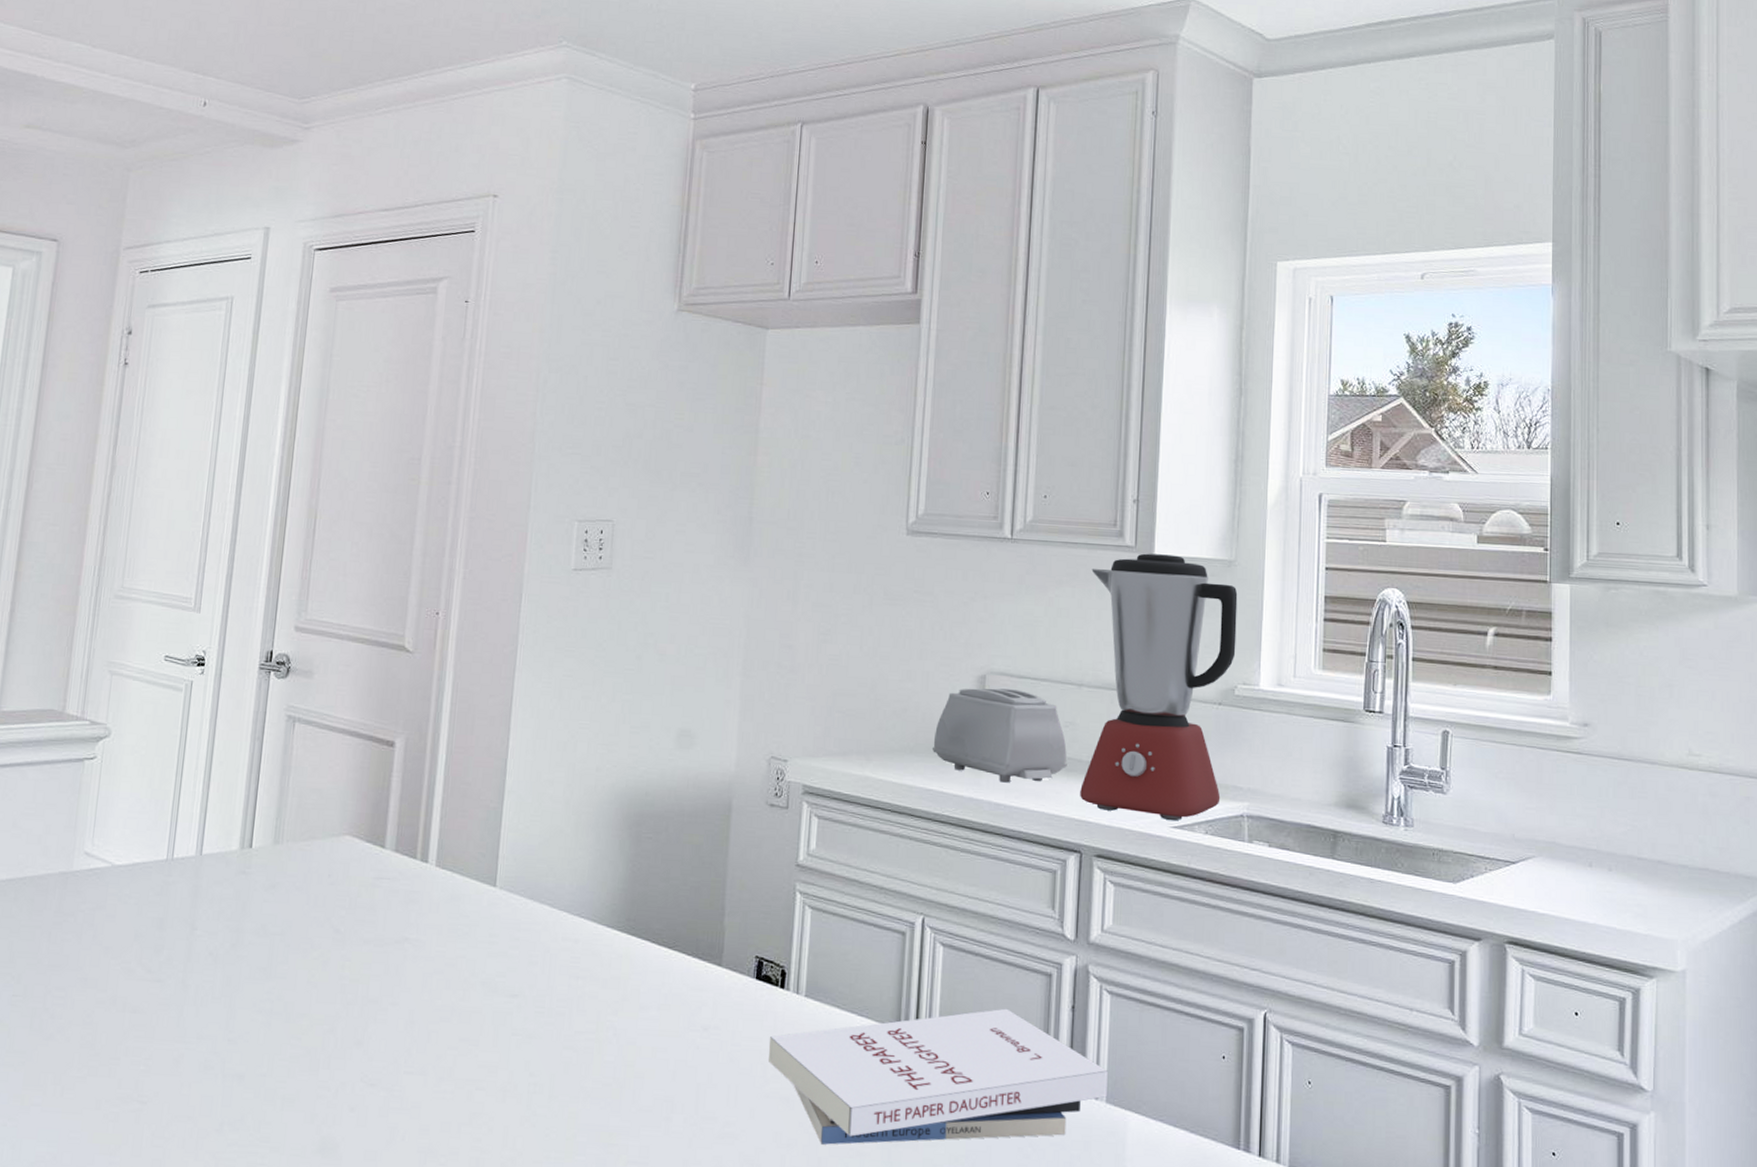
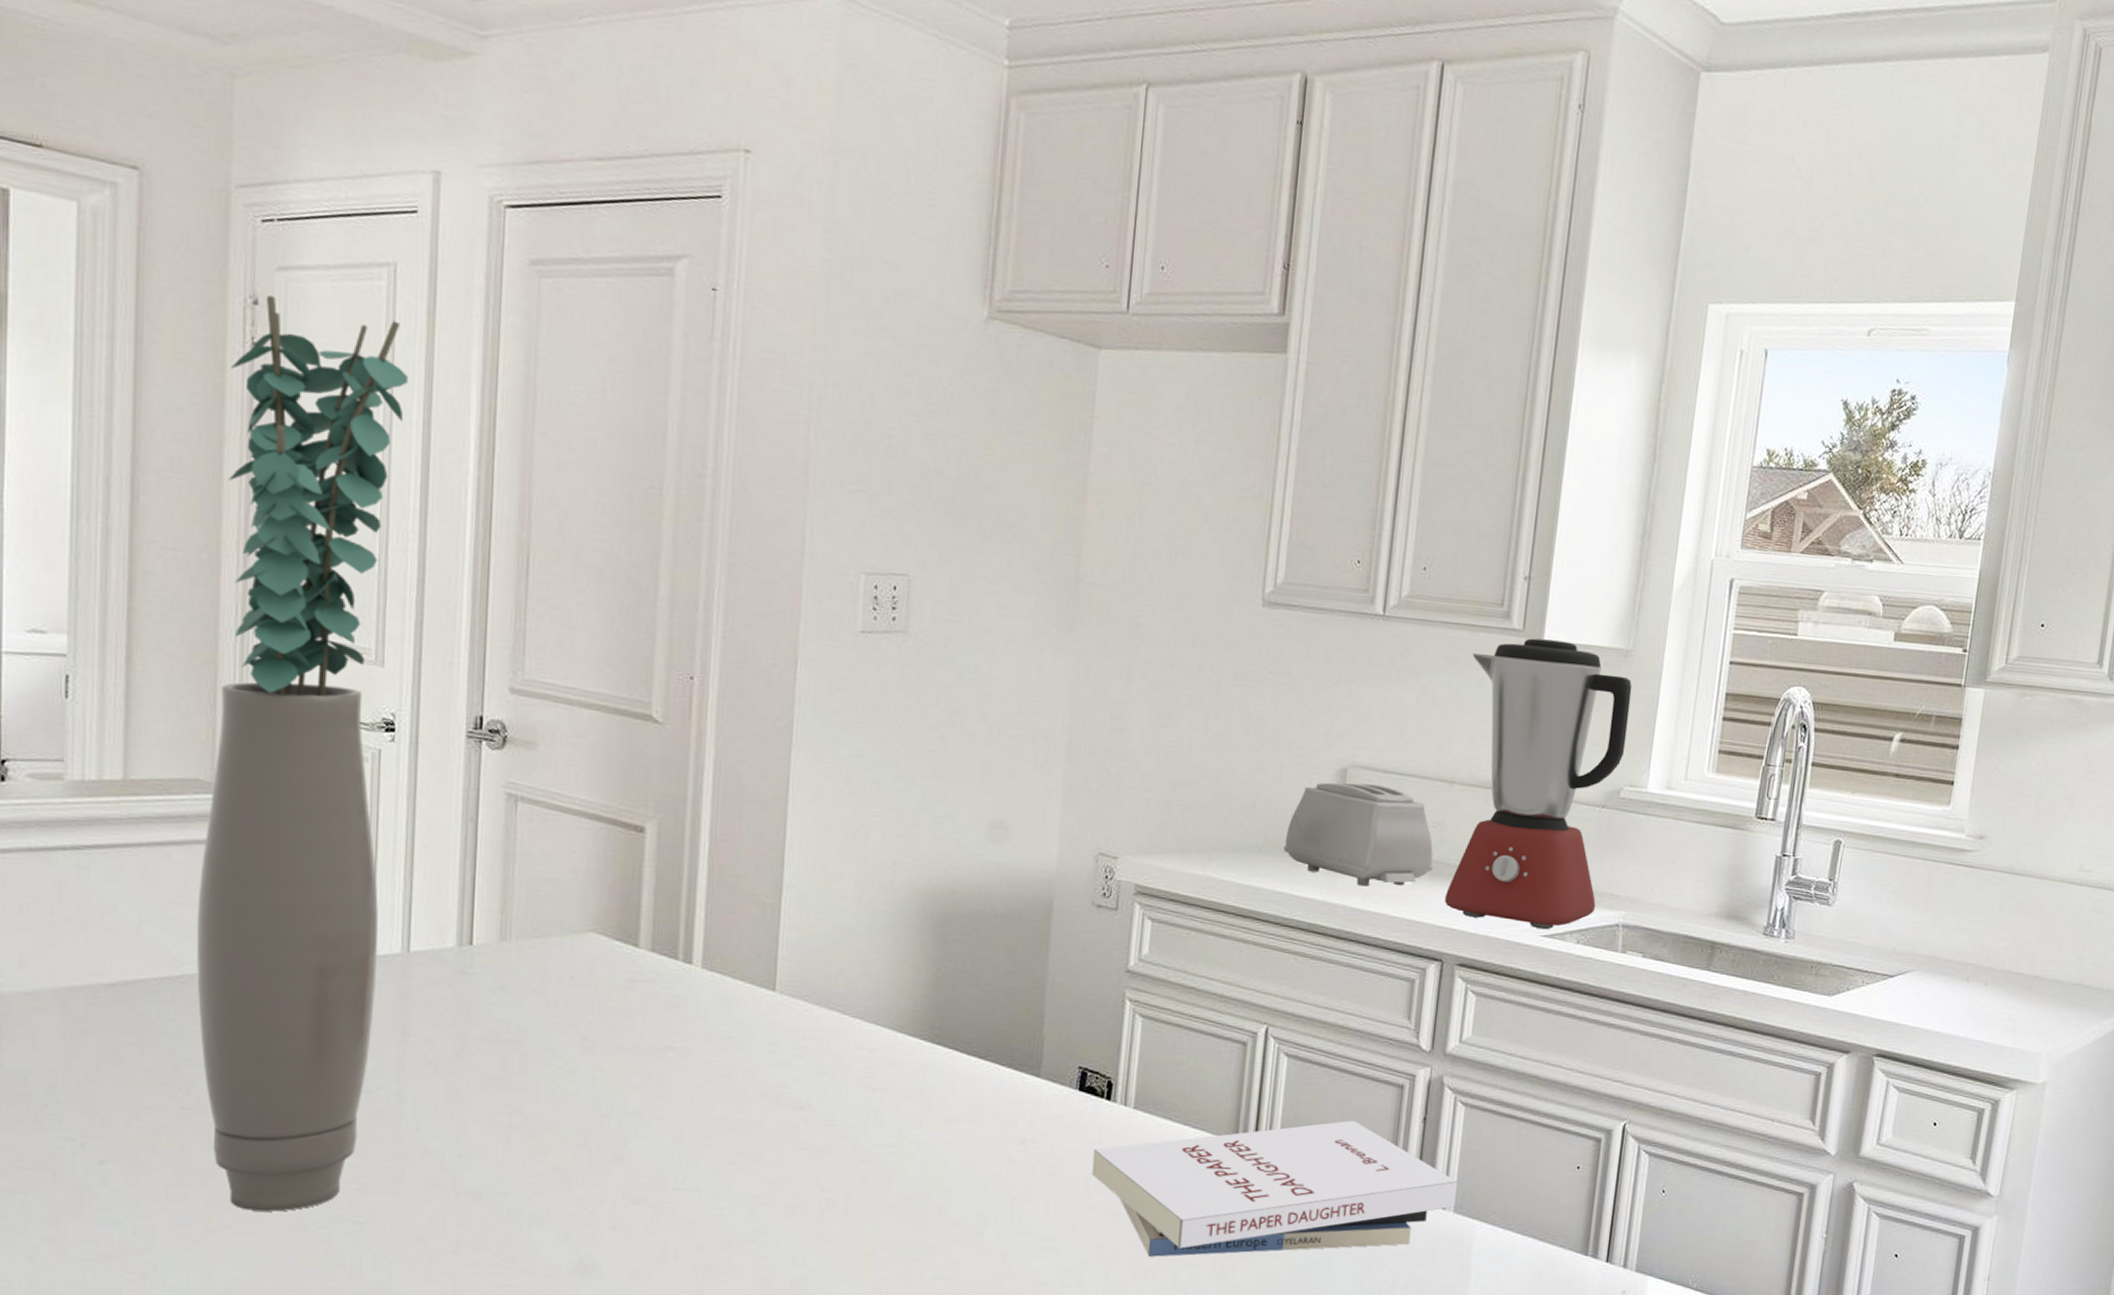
vase: none [33,327,236,1091] -> present [196,295,409,1212]

